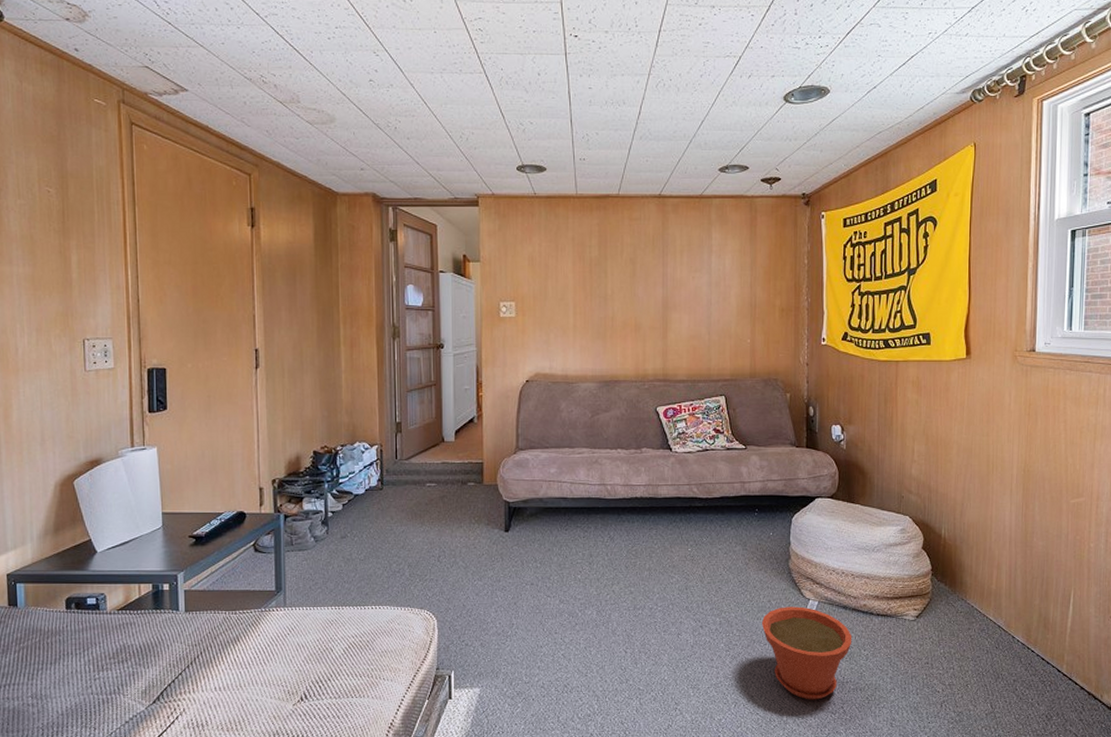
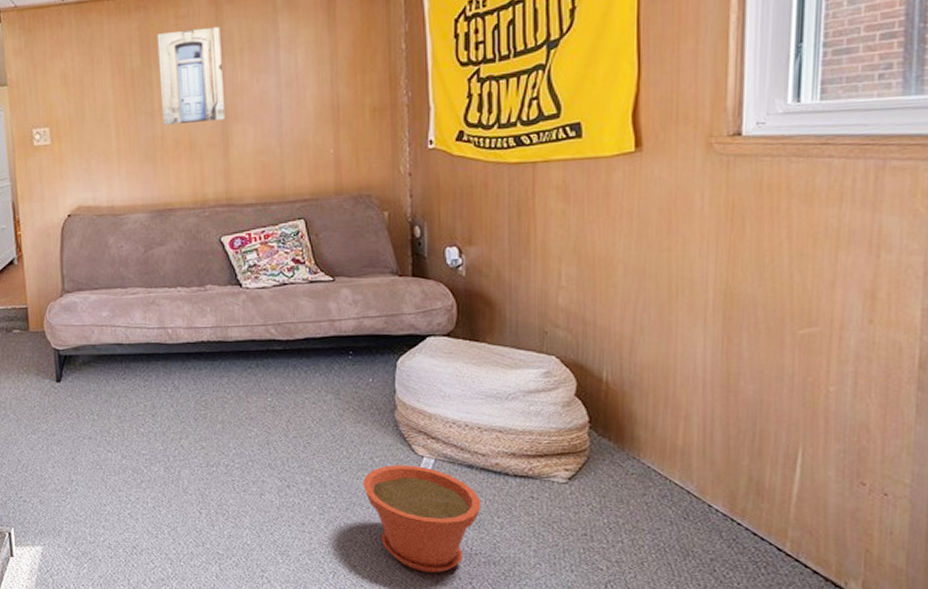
wall art: none [613,230,666,308] -> present [157,26,226,125]

